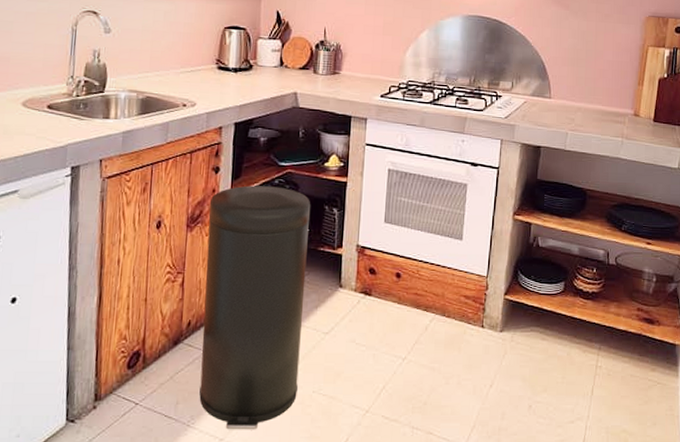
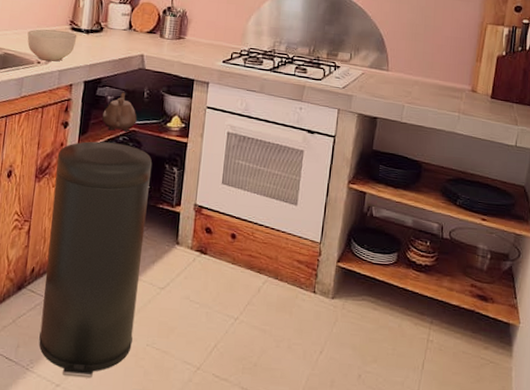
bowl: none [170,69,225,104] -> present [27,29,77,62]
teapot: none [256,132,293,174] -> present [102,92,137,132]

